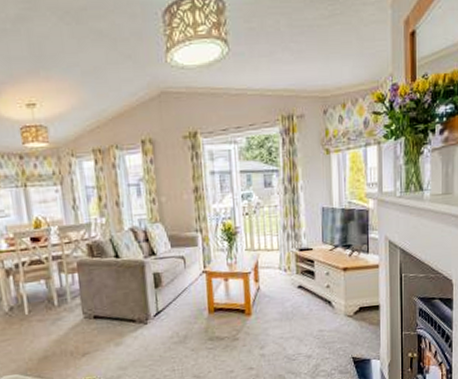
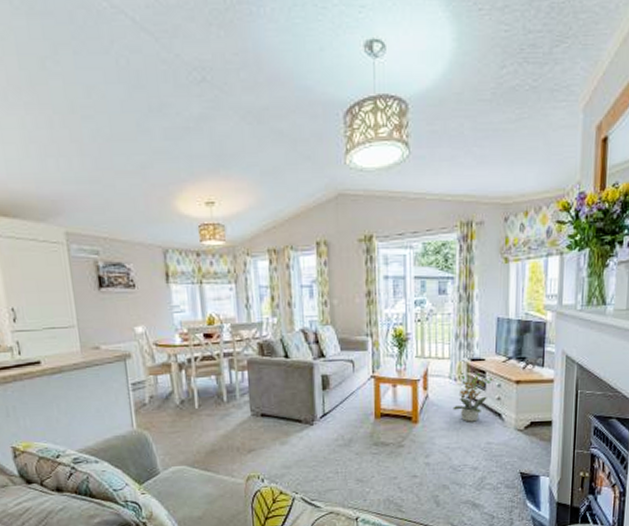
potted plant: none [284,262,323,312] -> present [453,372,495,422]

